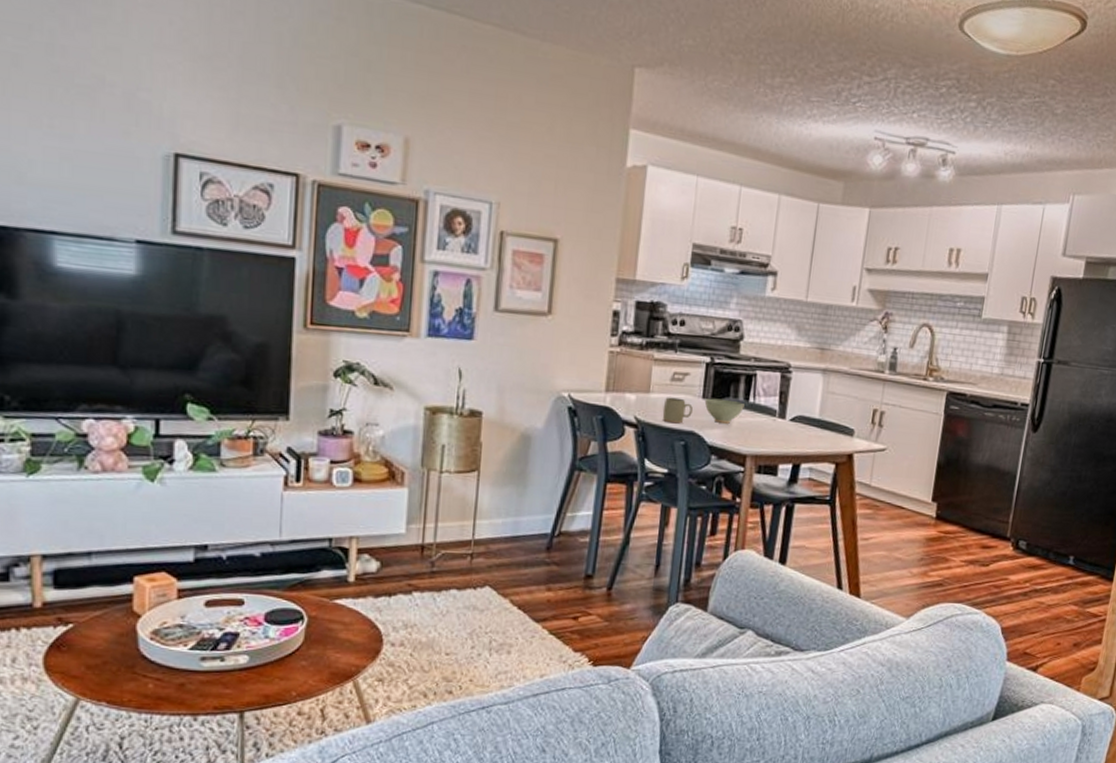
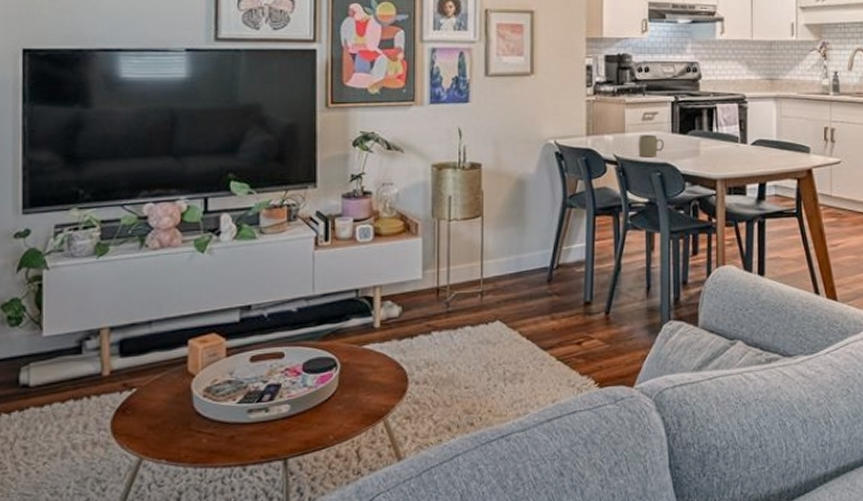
bowl: present [704,398,745,424] -> none [674,132,709,153]

